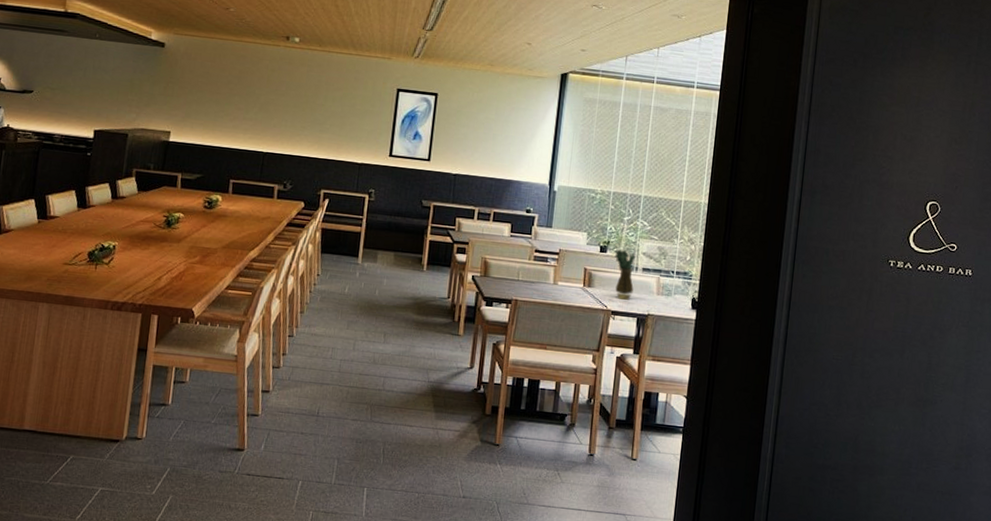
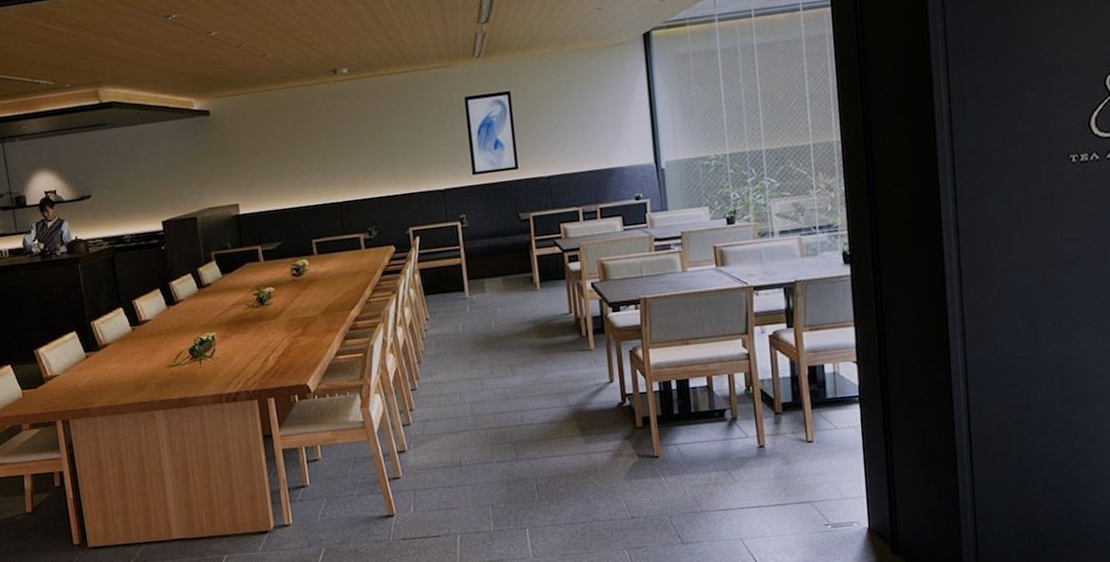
vase: present [614,247,636,300] -> none [744,214,774,272]

